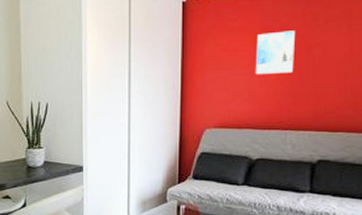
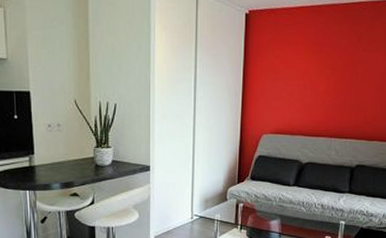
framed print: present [255,30,295,75] -> none [307,48,342,87]

